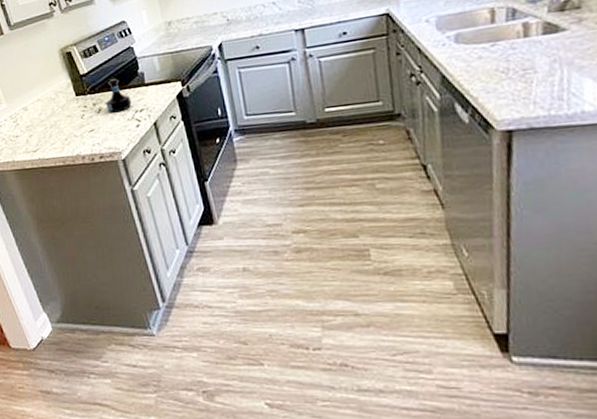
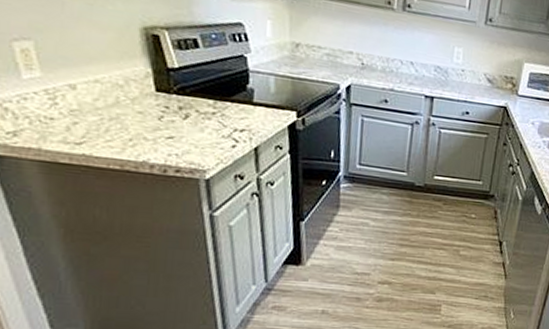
tequila bottle: present [106,79,132,113] -> none [197,85,232,126]

